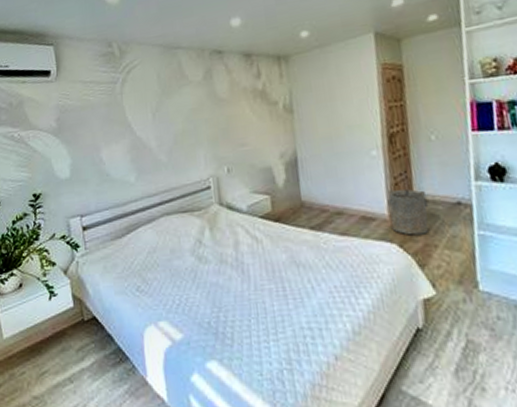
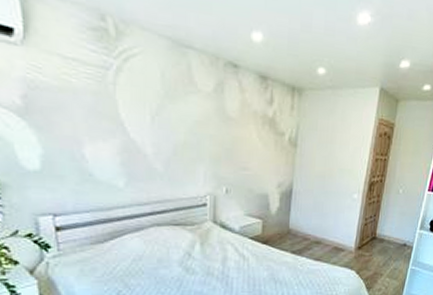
laundry hamper: present [387,189,430,236] -> none [354,228,386,266]

